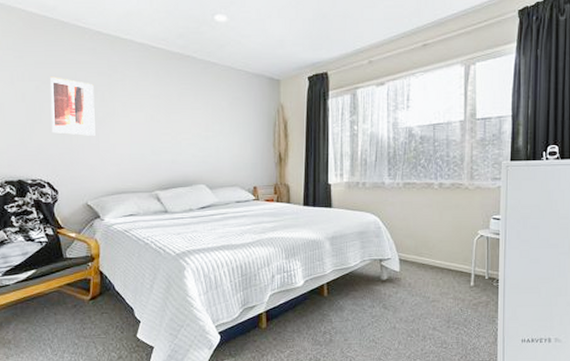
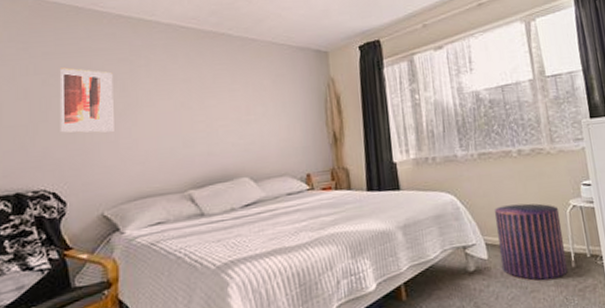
pouf: none [410,229,468,293] -> present [495,203,568,280]

